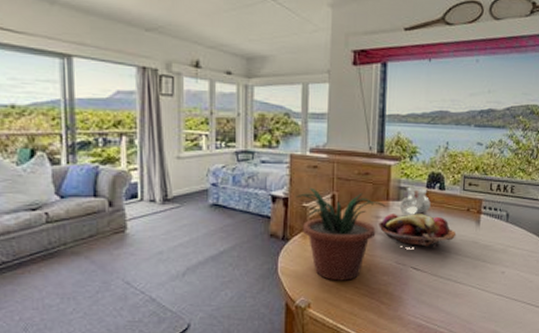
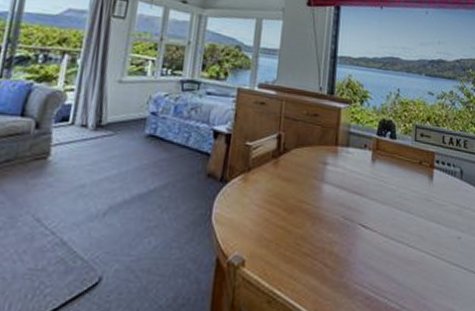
potted plant: present [295,187,386,281] -> none [239,125,335,235]
fruit basket: present [377,214,457,248] -> none [324,161,408,203]
pipe fitting: present [399,187,431,216] -> none [348,132,381,165]

